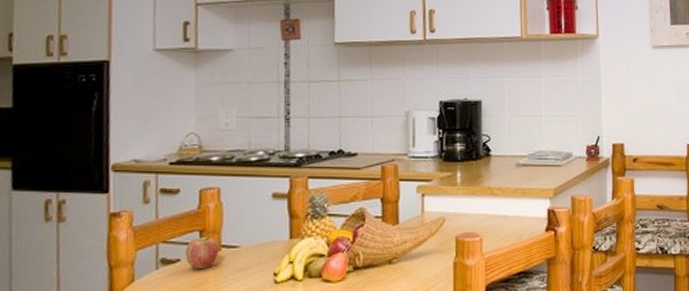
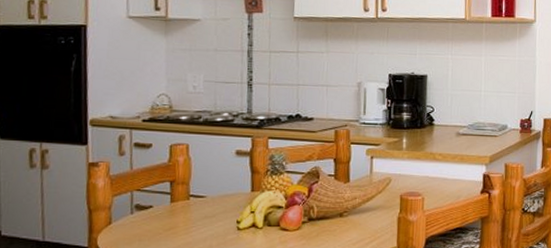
fruit: present [184,234,220,270] -> none [157,185,188,216]

